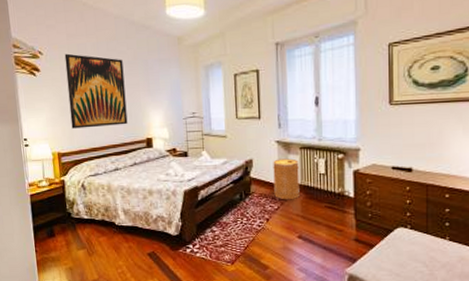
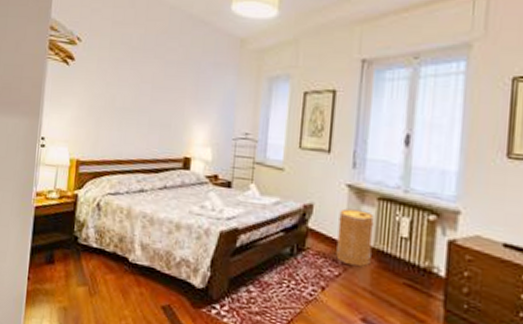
wall art: present [64,53,128,129] -> none [98,43,171,137]

